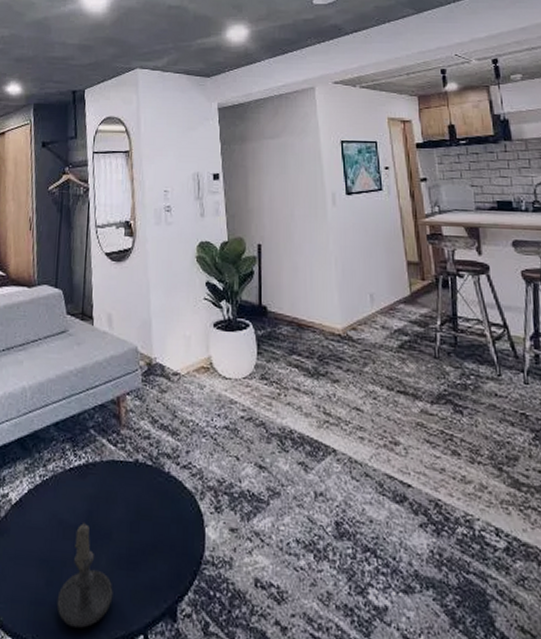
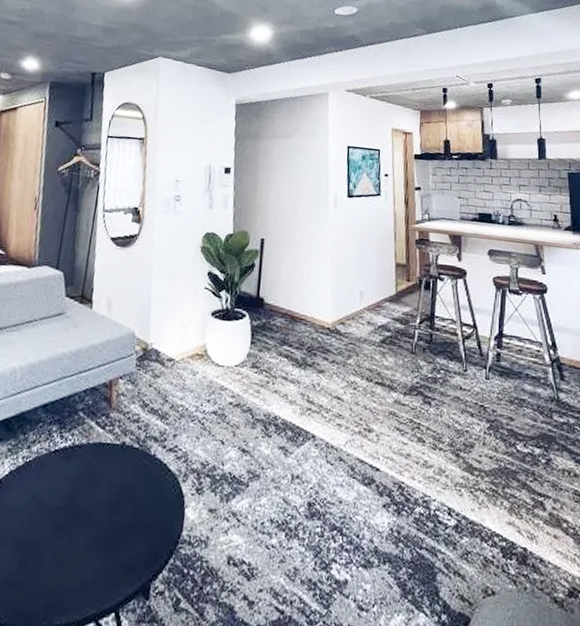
candle: present [56,522,113,628] -> none [28,503,89,608]

